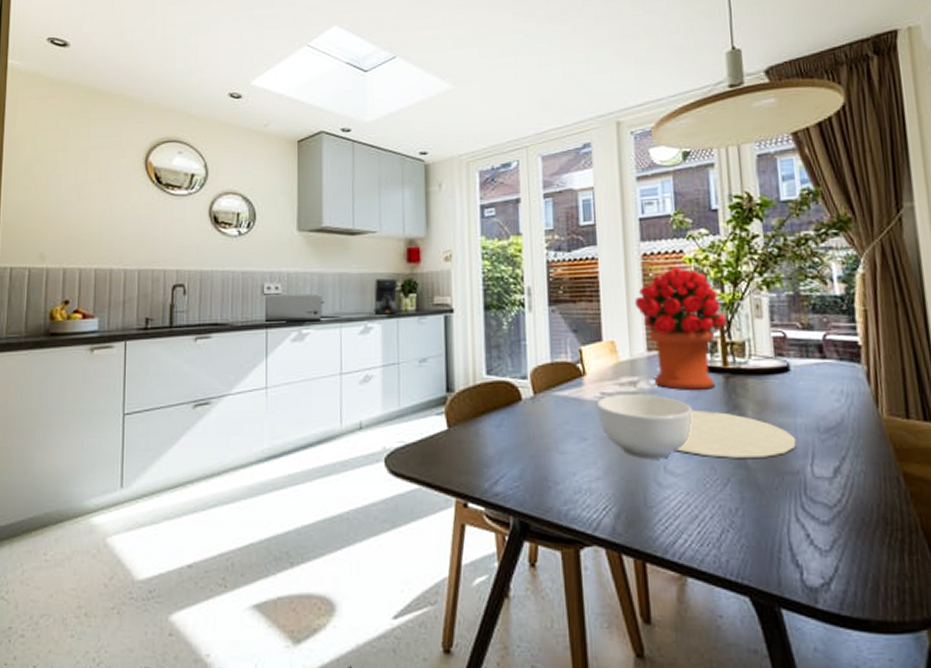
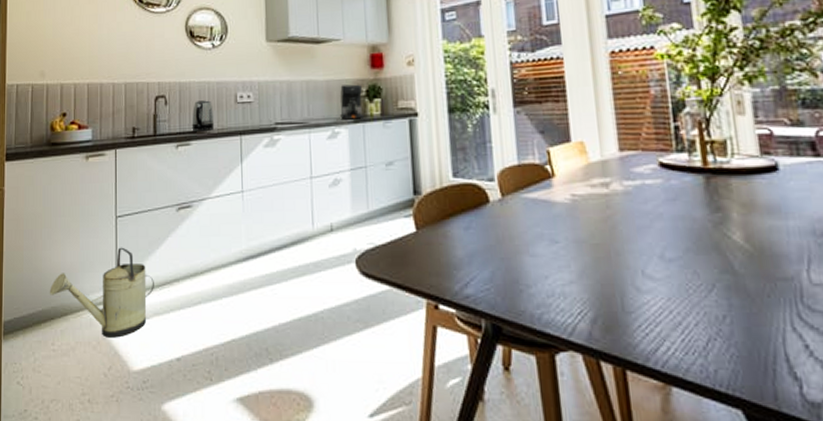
watering can: none [42,447,165,545] -> present [49,247,154,338]
kettle: none [213,290,238,324] -> present [191,100,215,132]
toaster: present [264,293,325,323] -> none [238,100,294,129]
bowl: present [596,394,693,460] -> none [567,196,671,263]
bouquet: present [634,266,727,391] -> none [603,63,706,192]
placemat: present [675,409,797,460] -> none [653,211,790,264]

